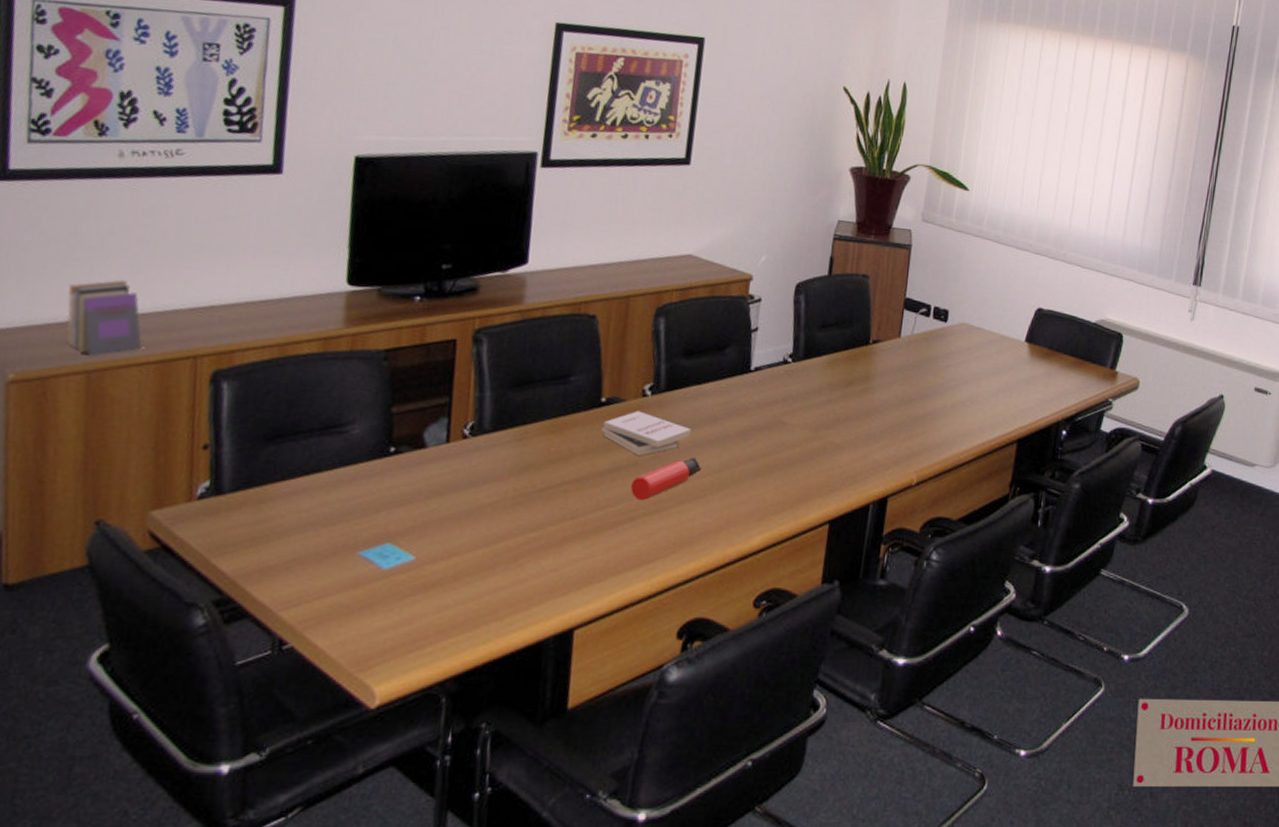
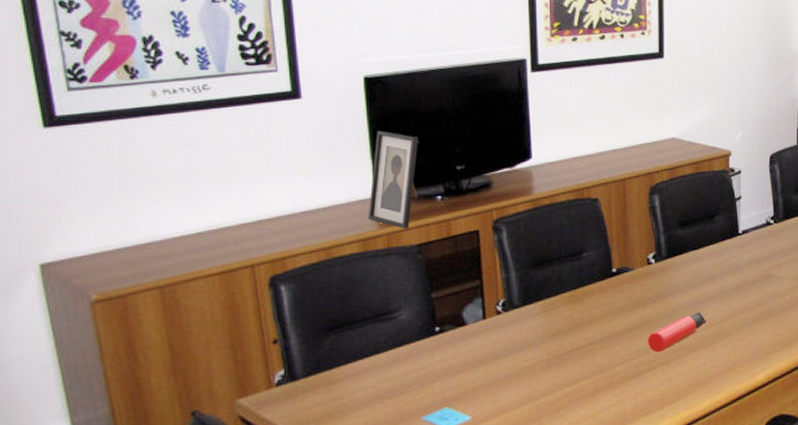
books: present [67,279,142,357] -> none [129,204,204,274]
picture frame: none [333,216,405,330] -> present [367,130,419,229]
books: present [601,411,692,457] -> none [616,277,694,316]

